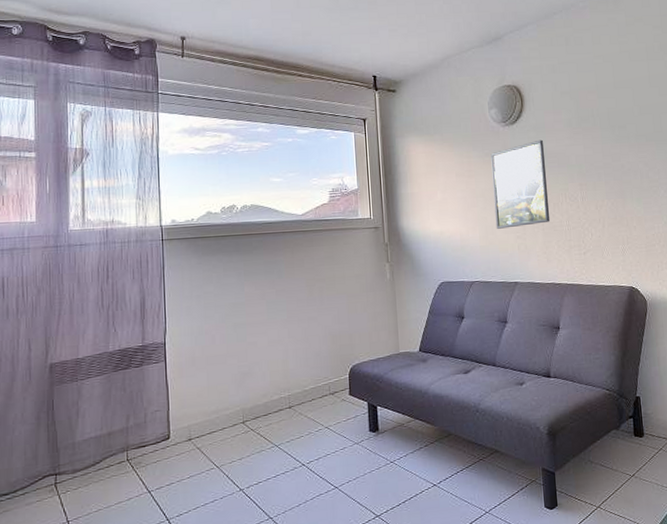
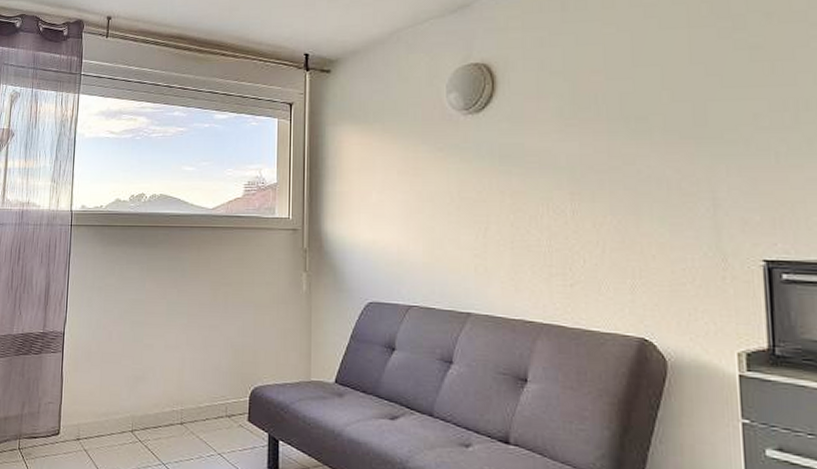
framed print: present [490,139,551,229] -> none [445,132,524,243]

